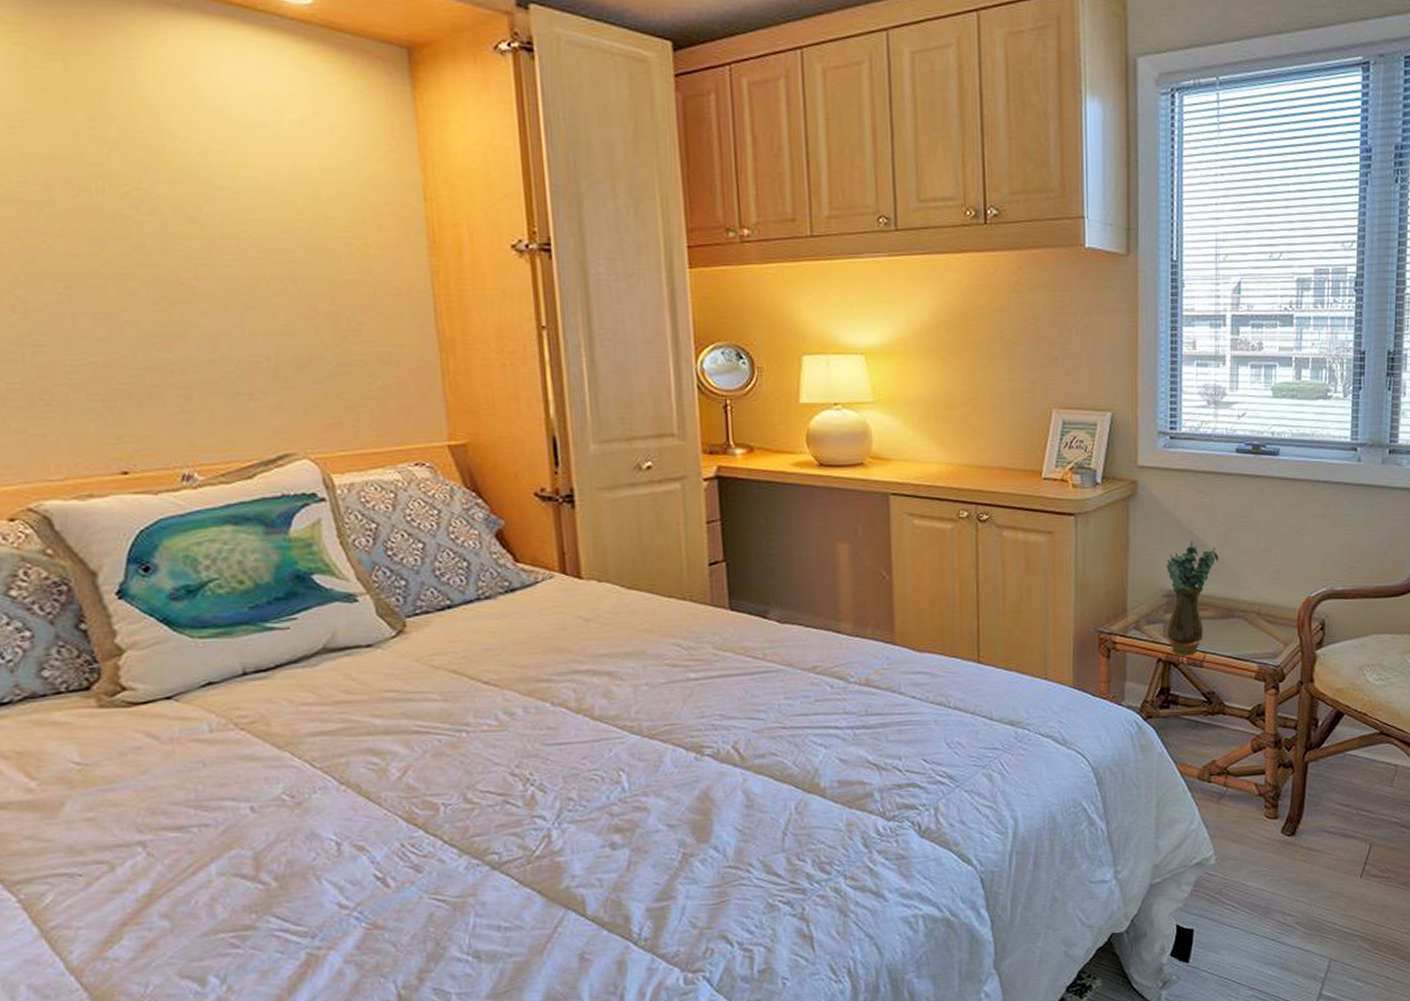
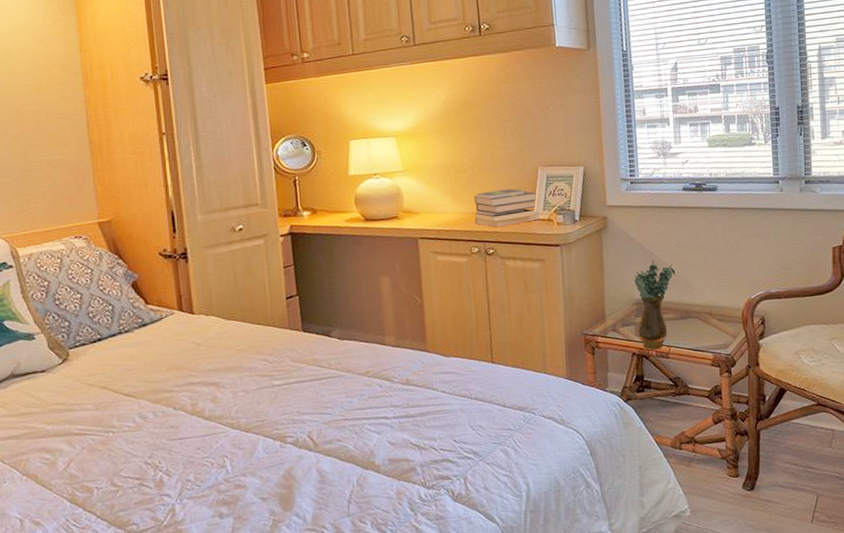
books: none [966,436,1050,486] -> present [474,189,540,228]

